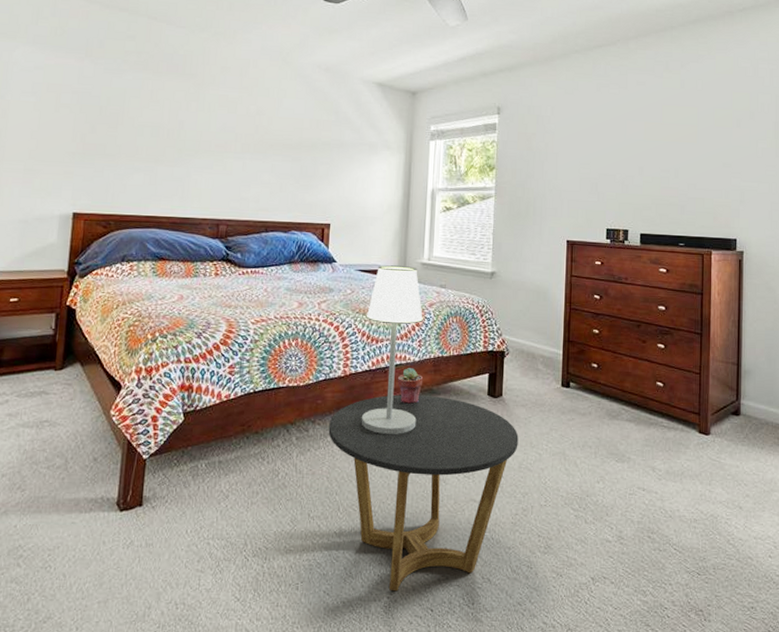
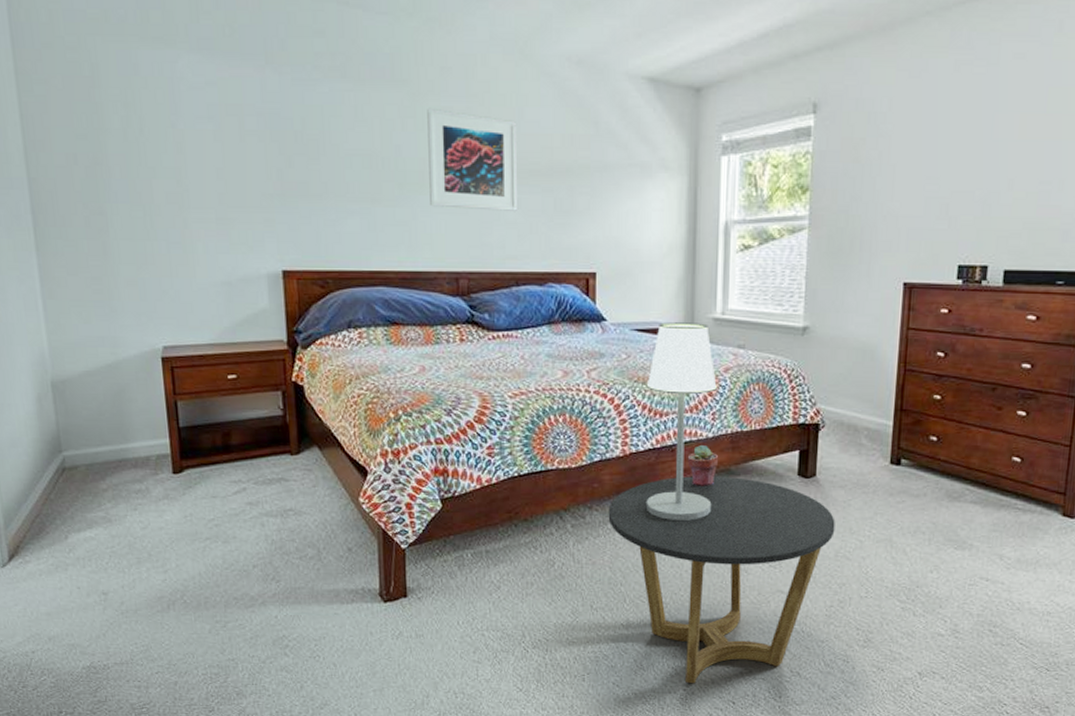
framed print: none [202,95,276,174] -> present [427,107,517,211]

